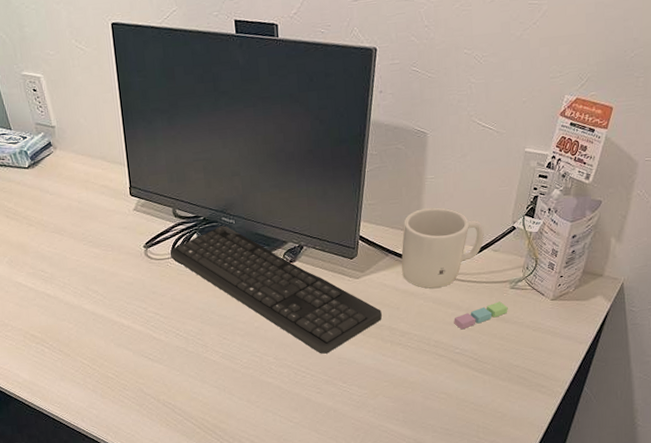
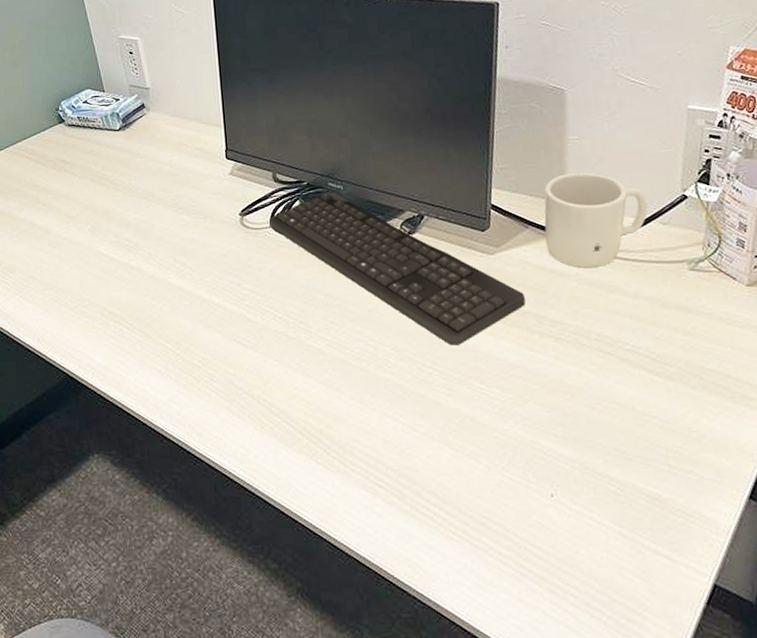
sticky notes: present [454,301,508,330] -> none [619,286,690,321]

